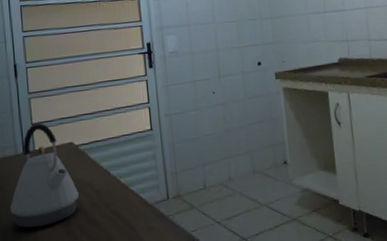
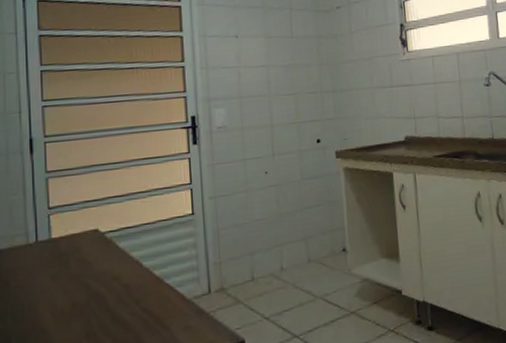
kettle: present [9,123,79,228] -> none [16,207,103,331]

